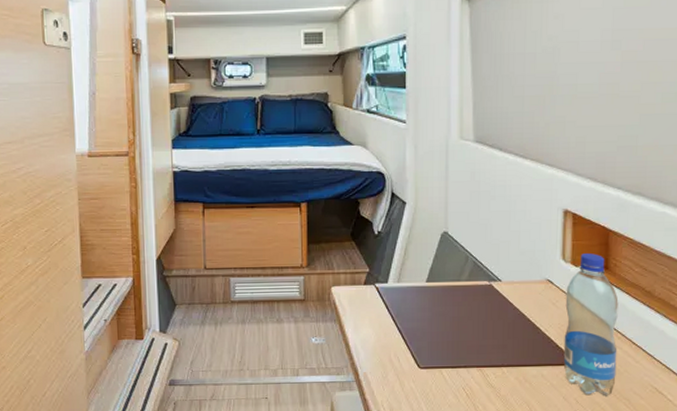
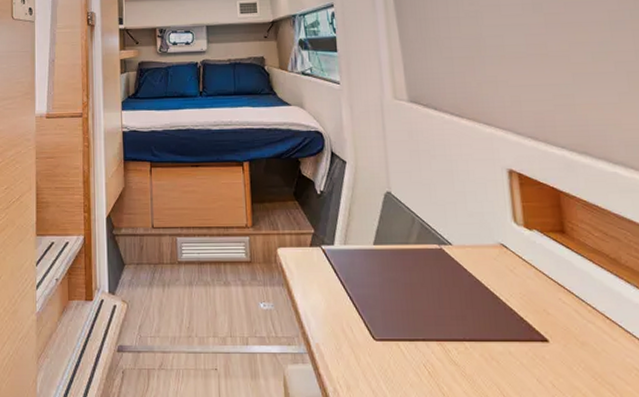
bottle: present [563,253,619,396] -> none [522,216,594,380]

